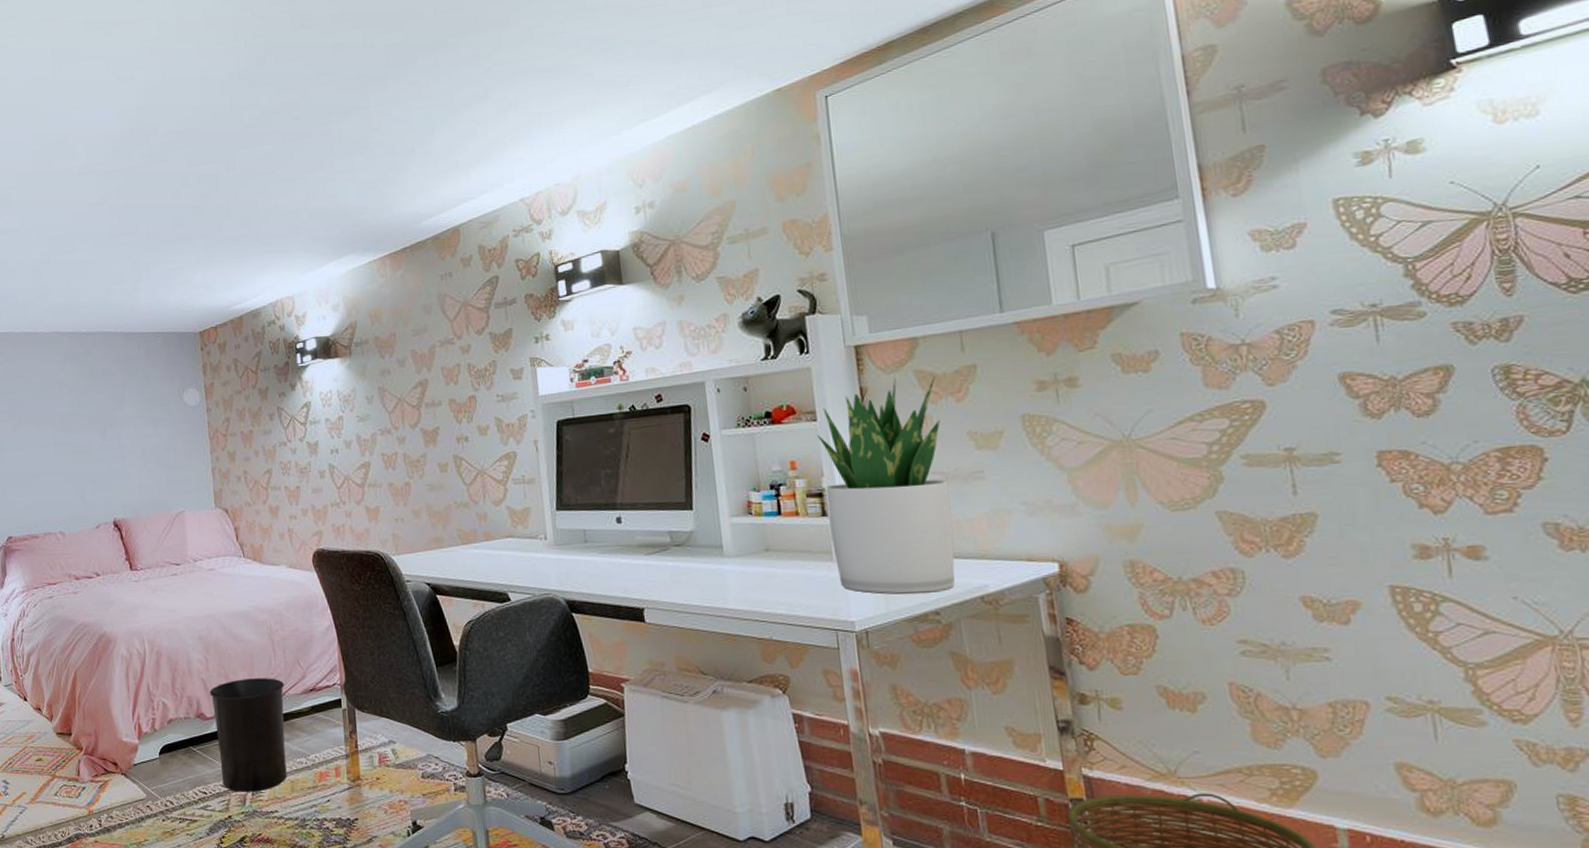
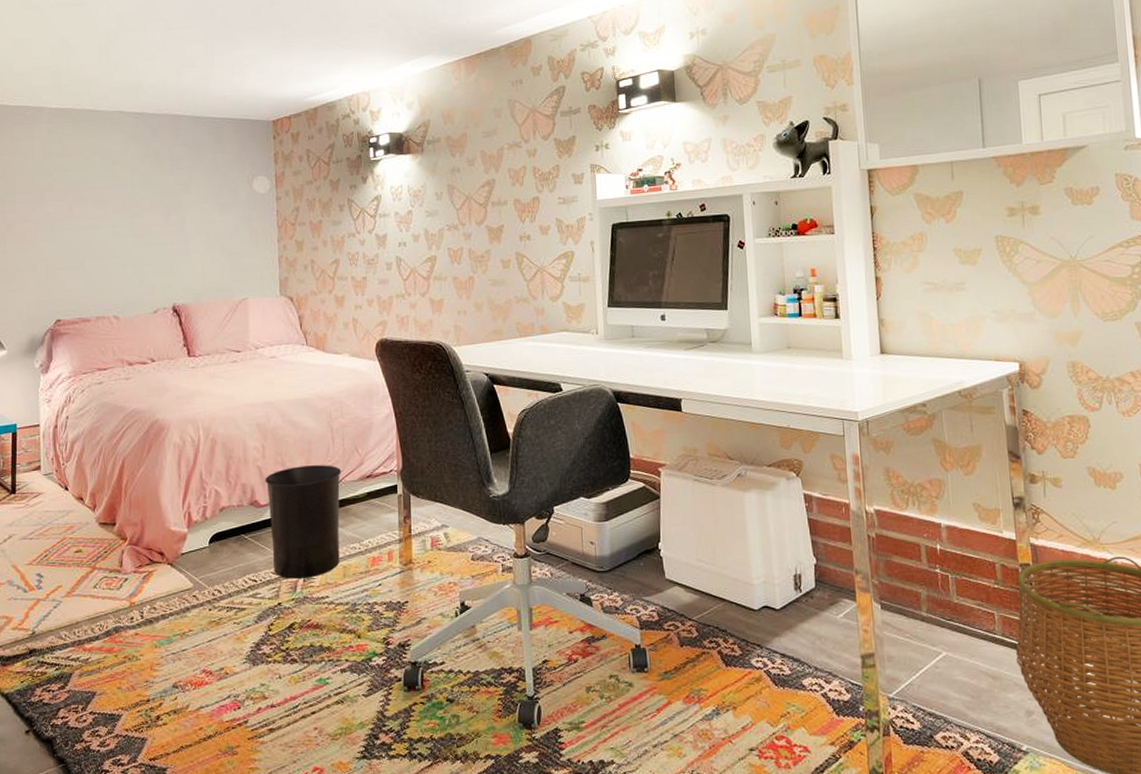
planter: present [816,377,955,595] -> none [834,199,940,388]

